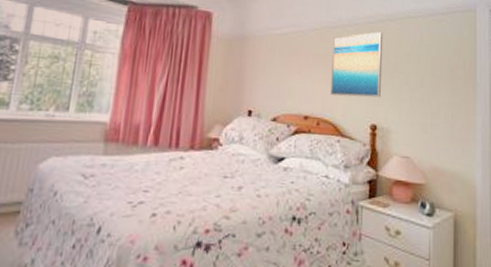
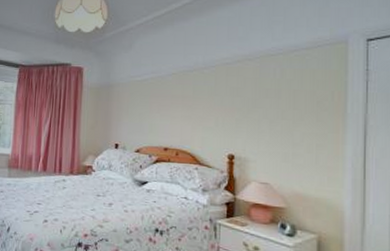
wall art: present [331,32,384,98] -> none [188,72,241,131]

